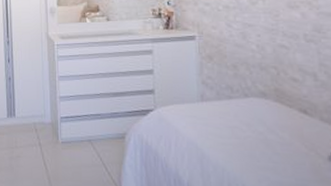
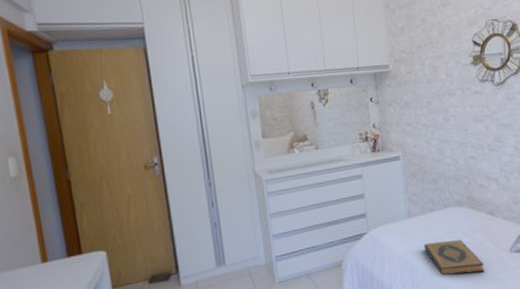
hardback book: none [217,132,293,178] -> present [423,240,485,276]

